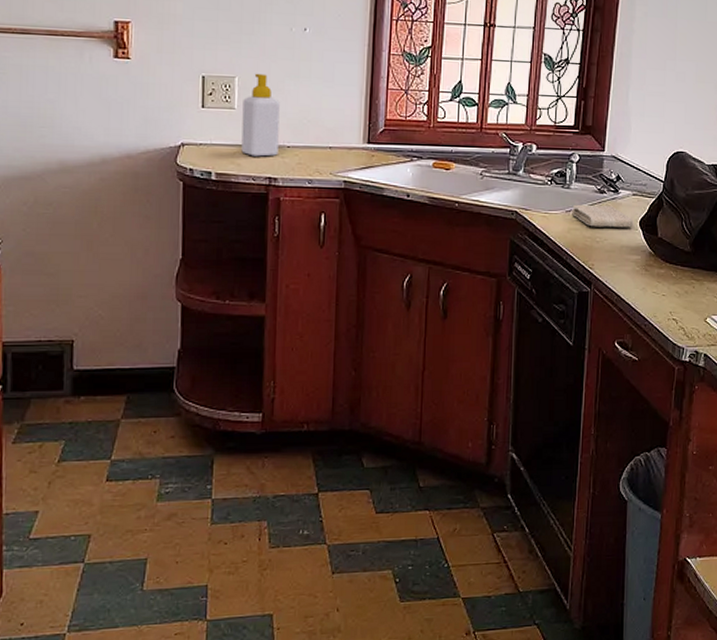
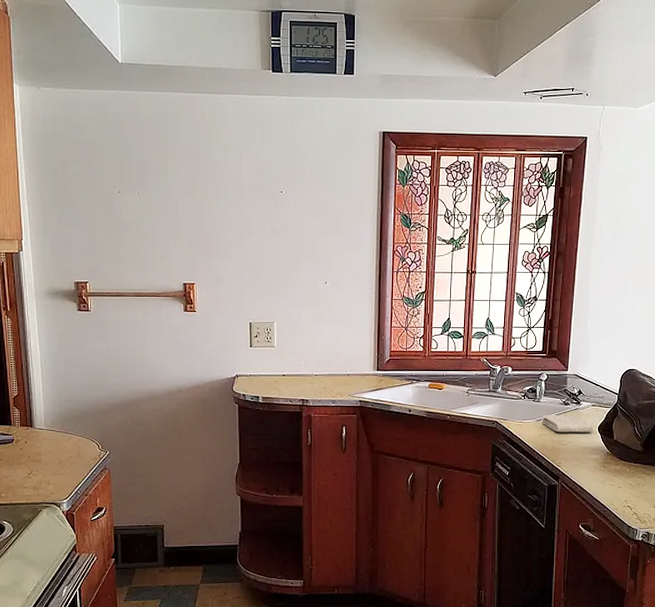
soap bottle: present [241,73,280,157] -> none [281,319,309,384]

